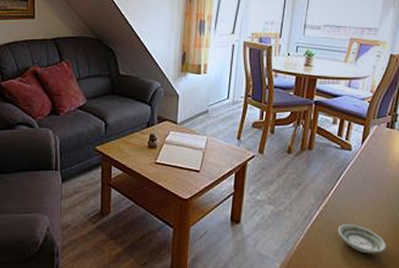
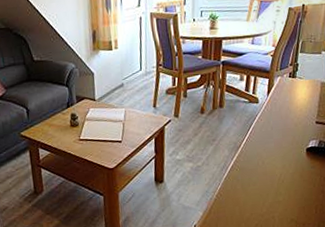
saucer: present [337,224,386,254] -> none [250,168,294,192]

